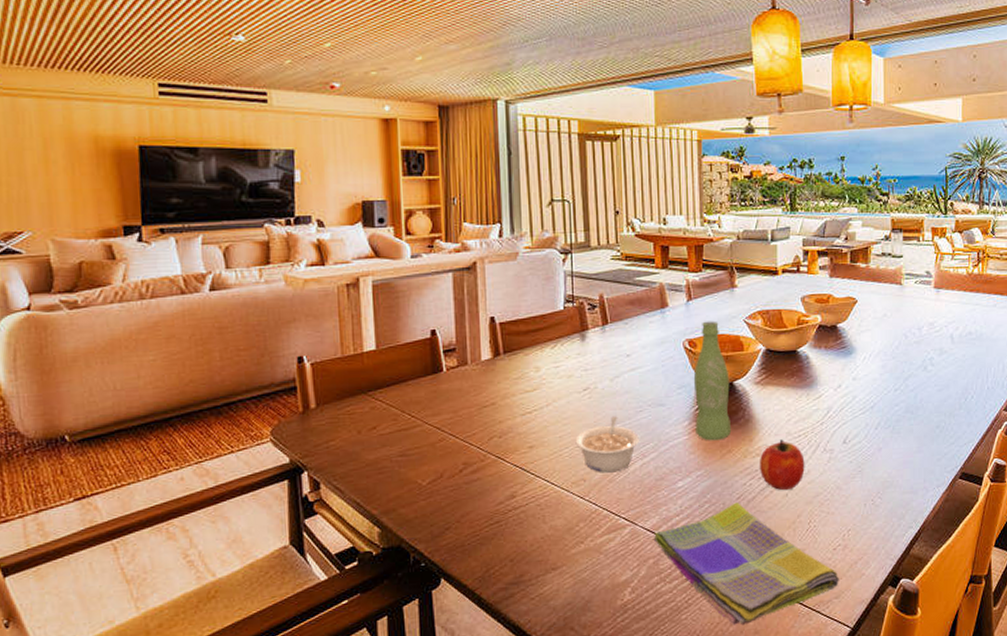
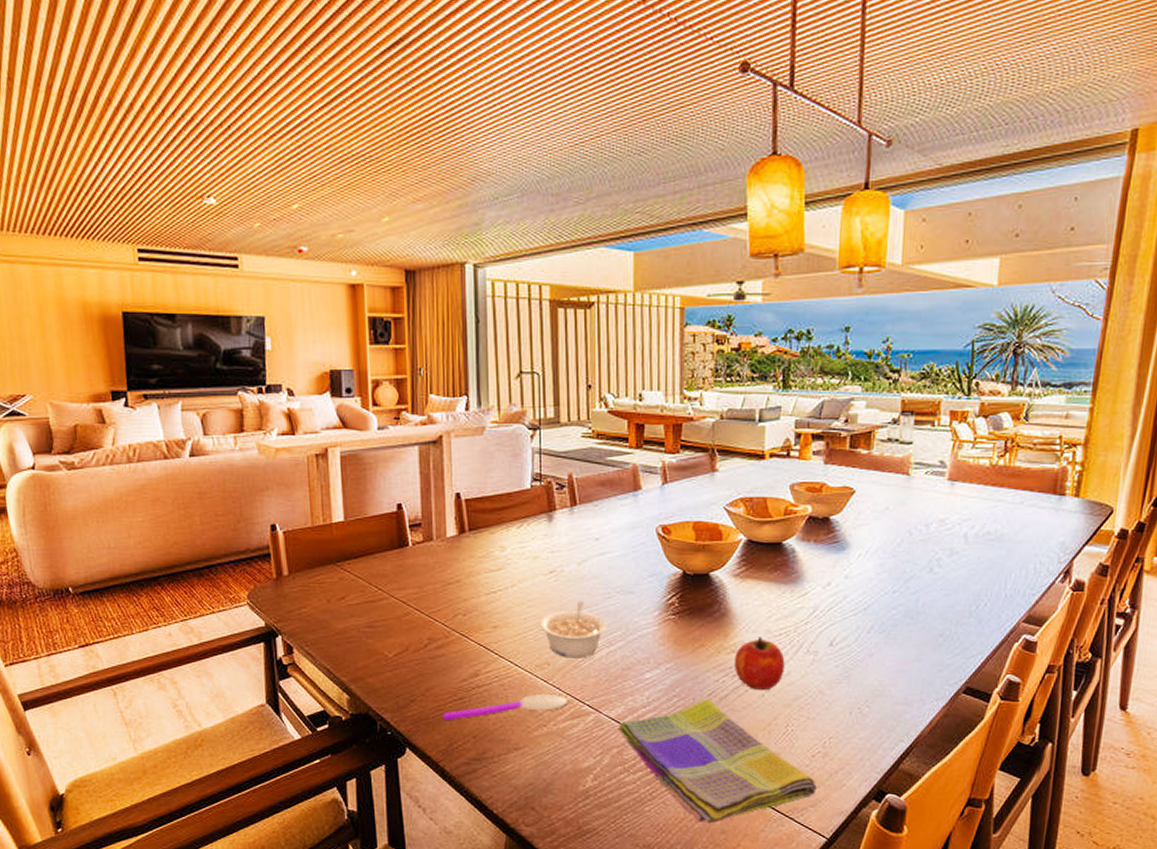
spoon: none [478,509,604,547] -> present [442,693,567,721]
bottle: present [693,321,732,441] -> none [666,506,706,633]

